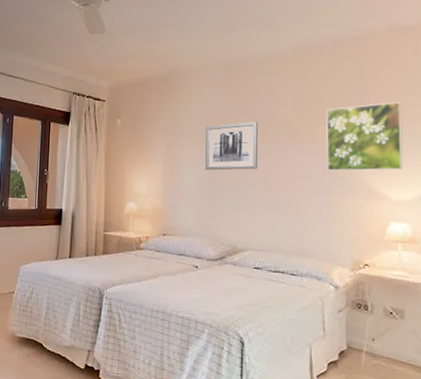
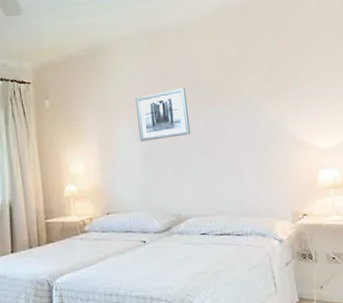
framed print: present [326,101,402,171] -> none [247,54,323,128]

